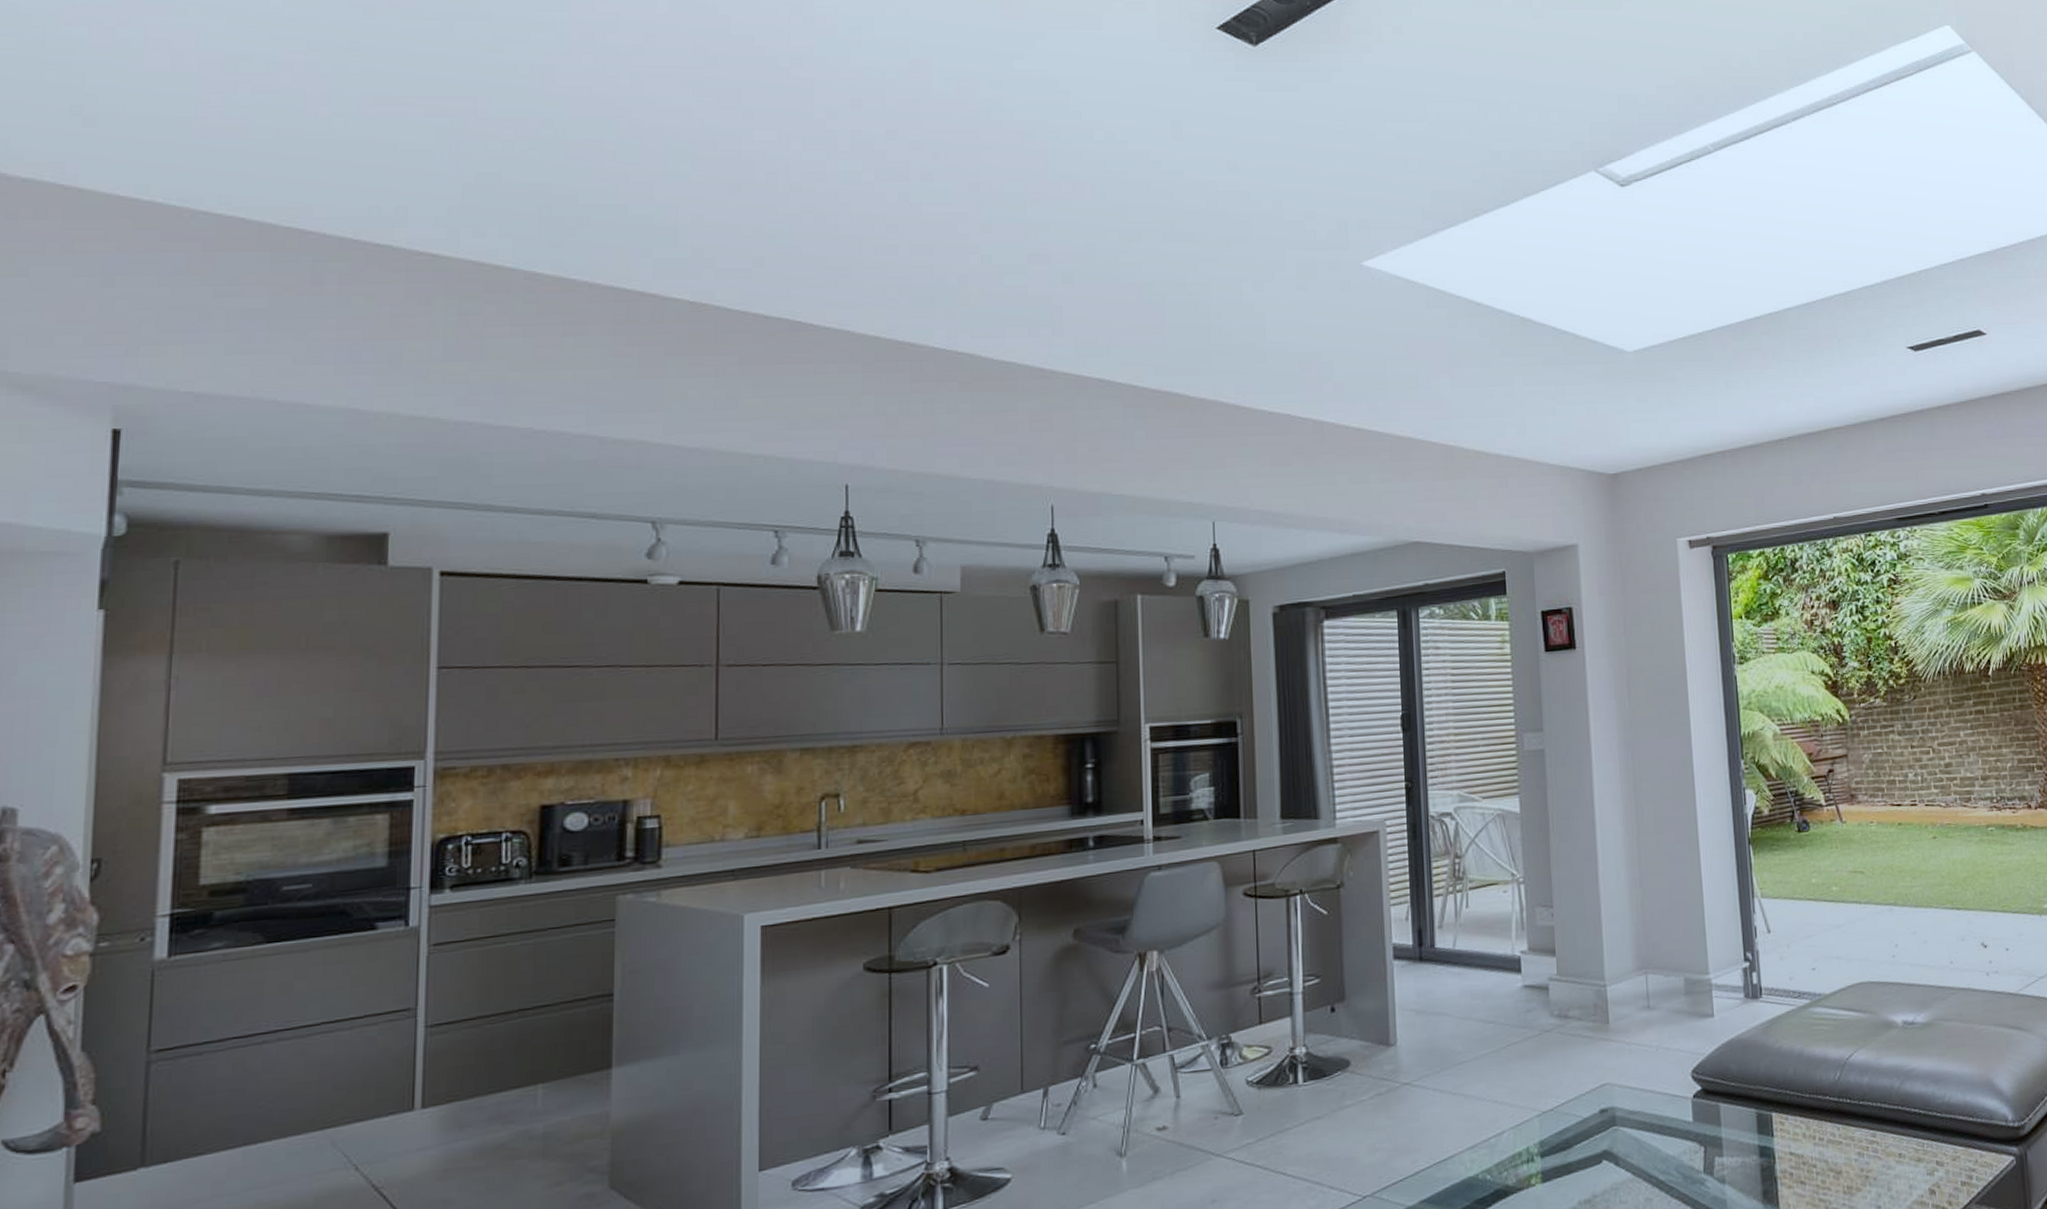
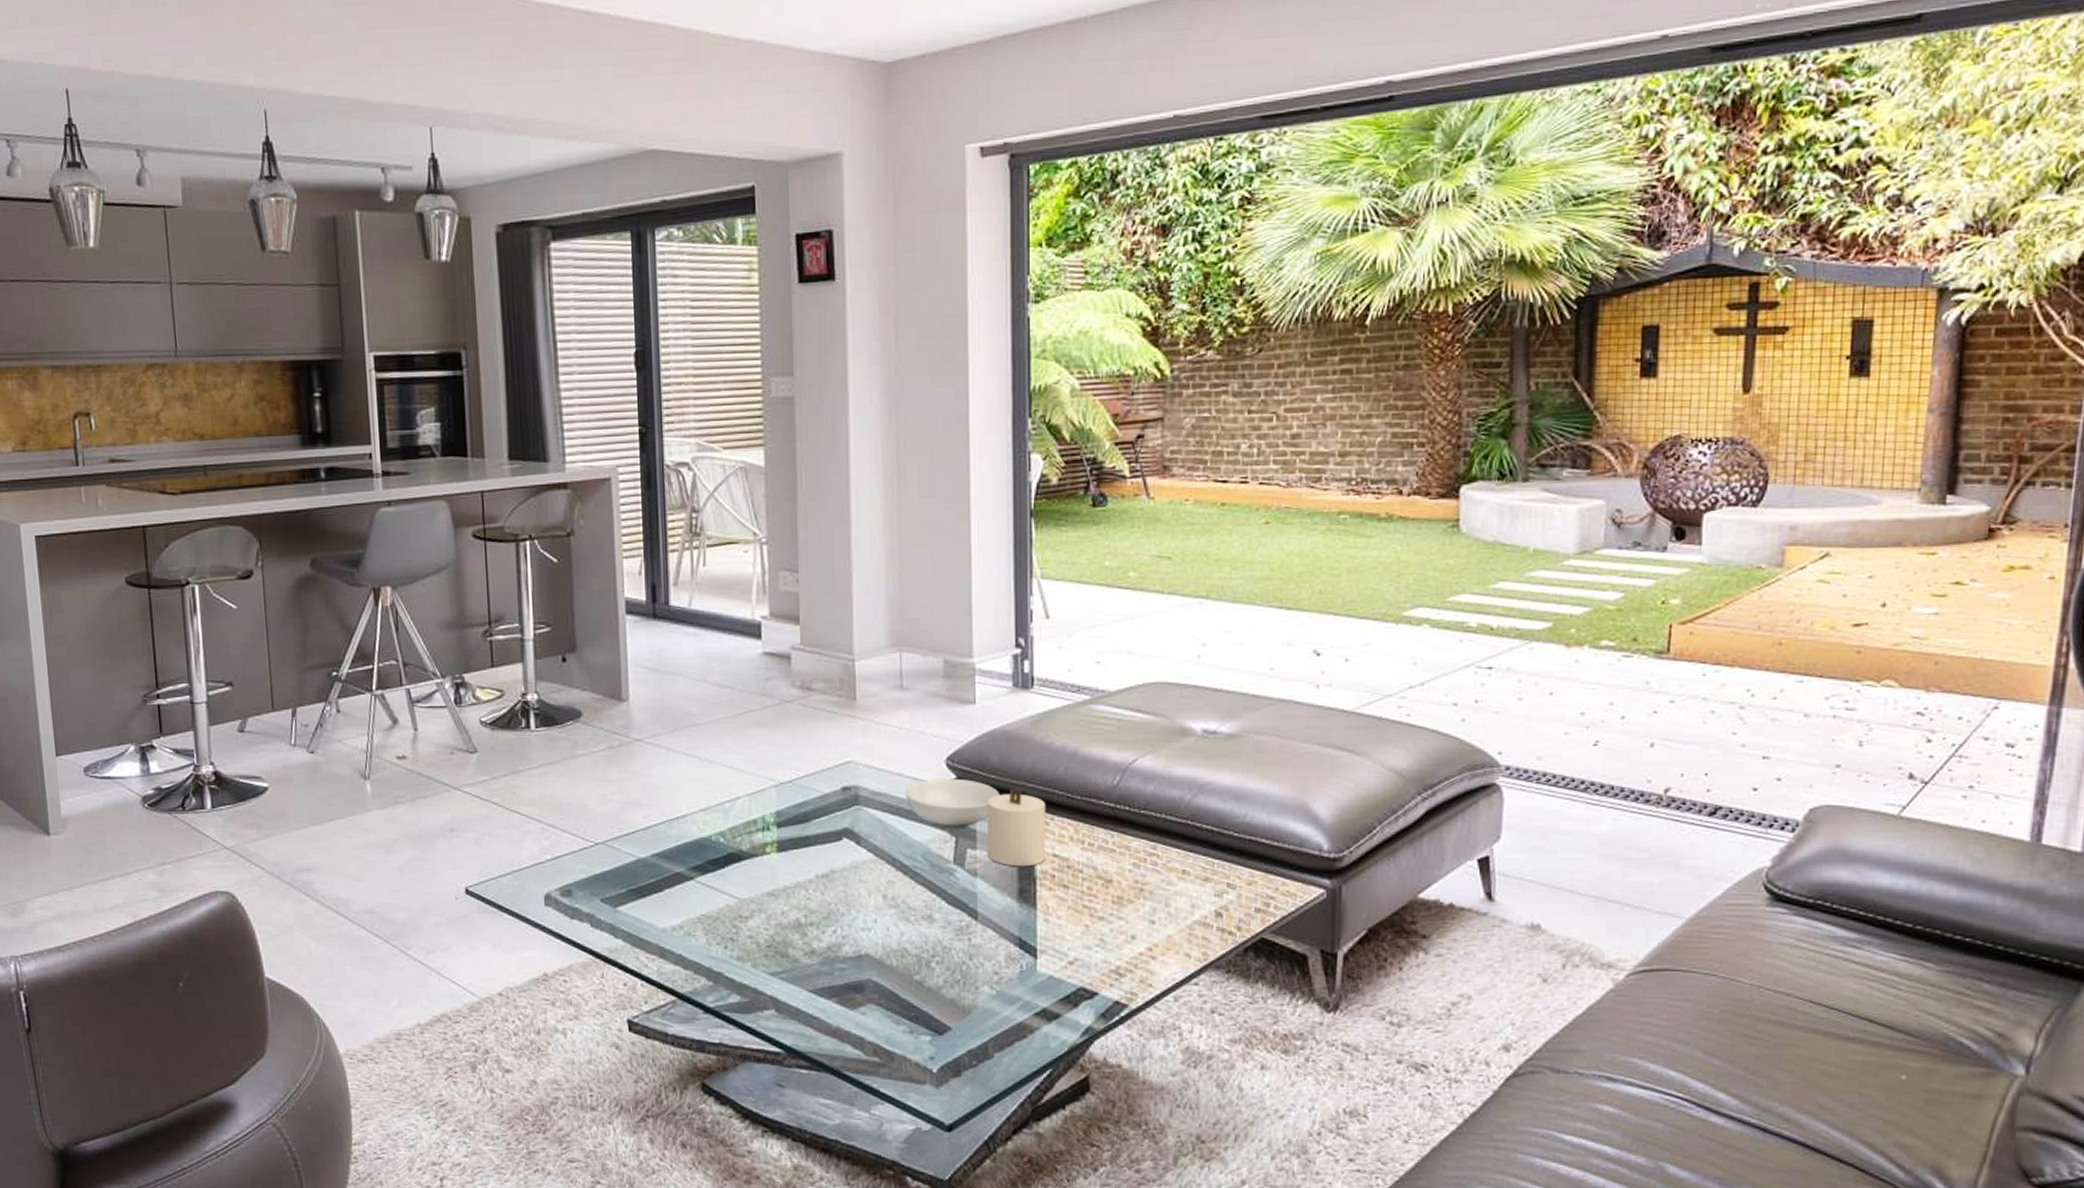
bowl: none [1656,1089,1740,1140] -> present [905,778,999,829]
candle: none [1730,1092,1784,1170] -> present [987,787,1046,867]

